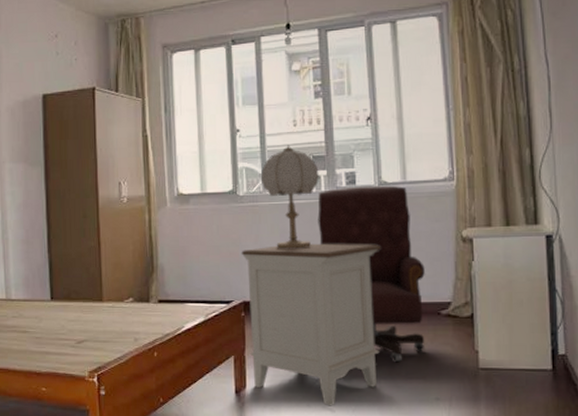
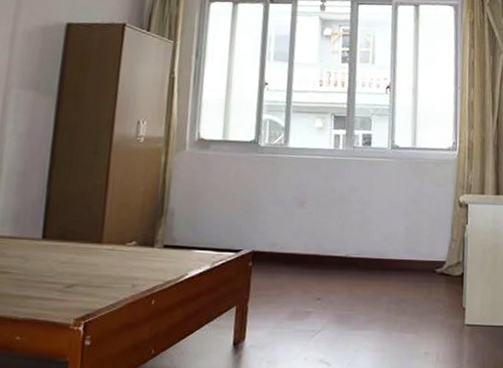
nightstand: present [241,243,381,406] -> none [253,197,388,360]
table lamp: present [260,145,319,250] -> none [283,102,339,203]
office chair: present [317,185,425,363] -> none [332,147,425,317]

